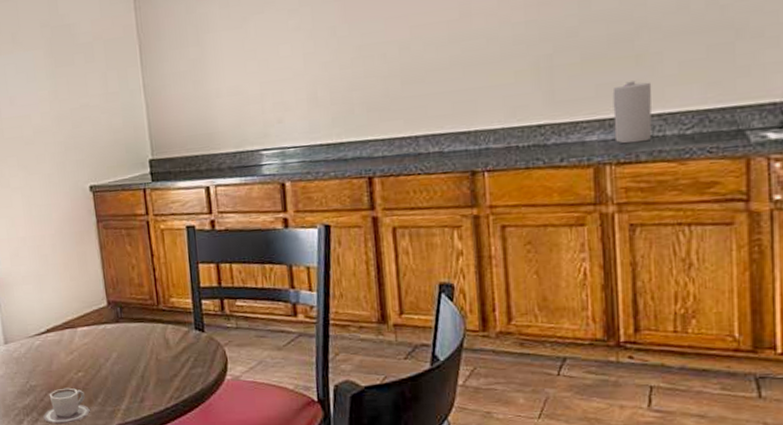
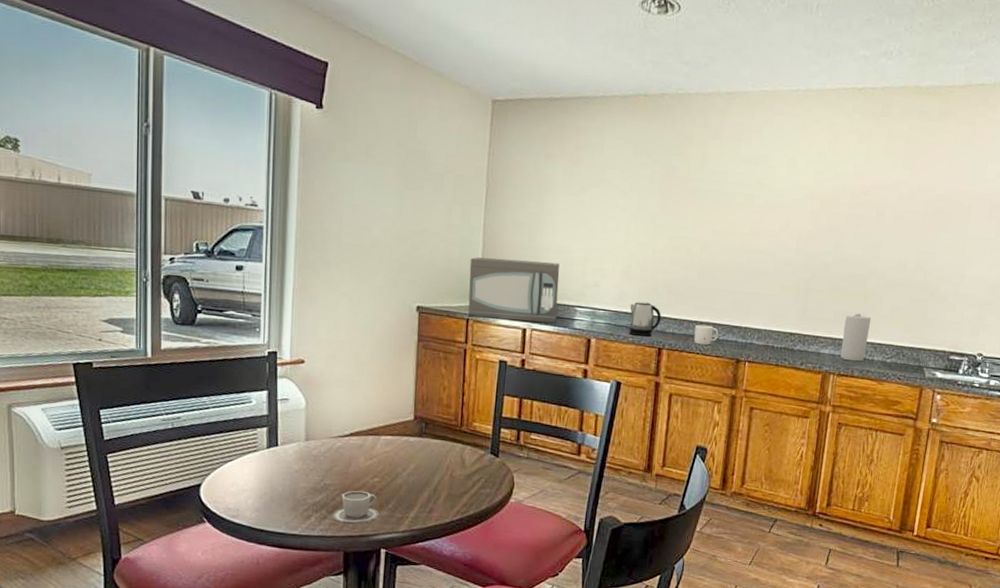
microwave: none [135,106,241,187] -> present [468,257,560,323]
kettle: none [324,127,365,170] -> present [628,301,661,337]
mug: none [409,138,442,164] -> present [693,324,719,346]

